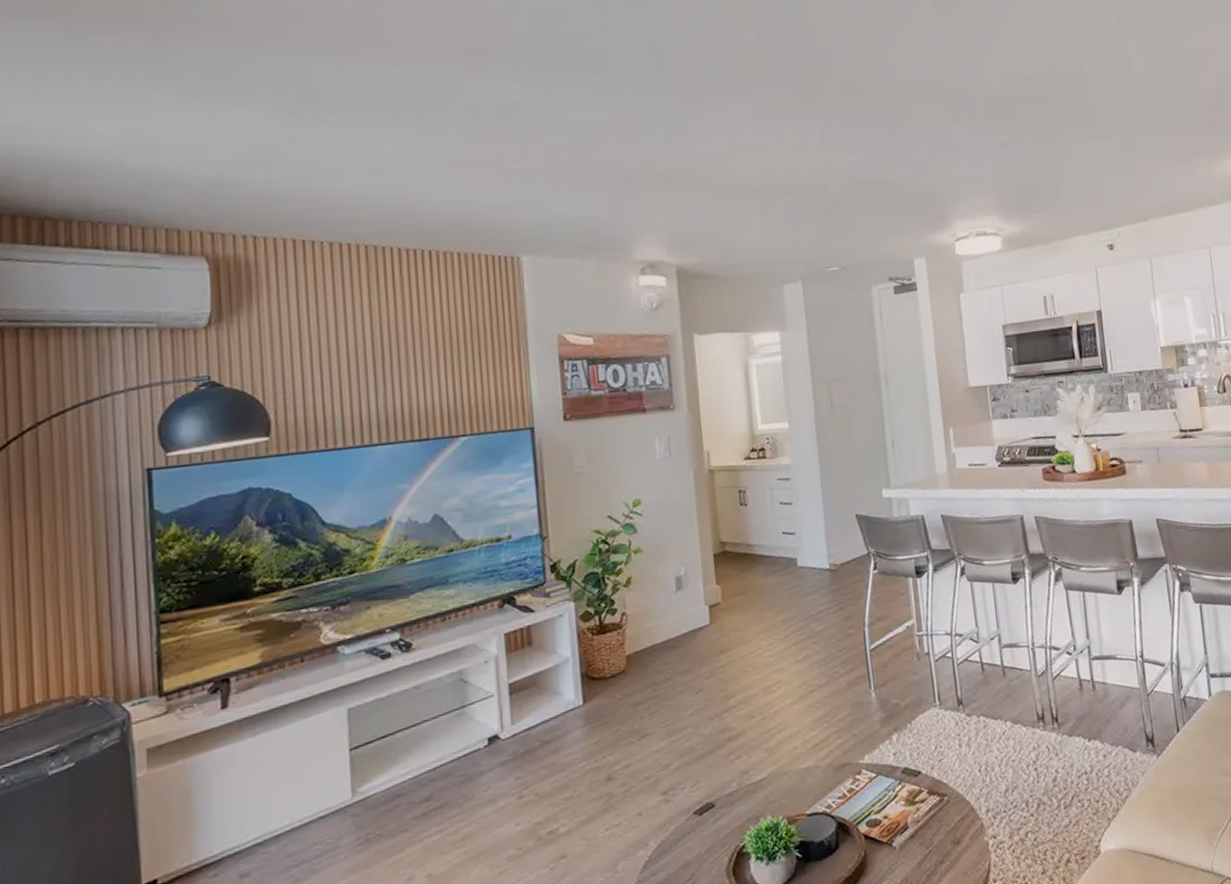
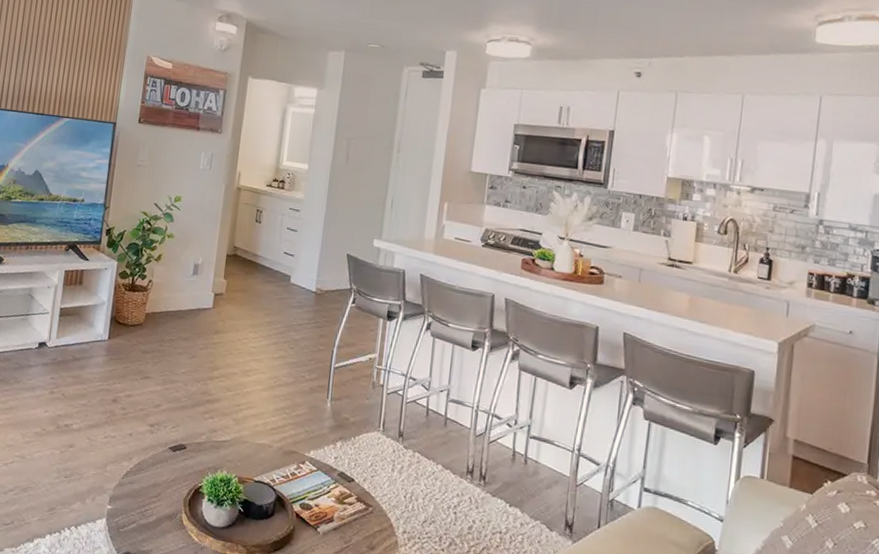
books: present [516,578,570,608] -> none [77,239,116,260]

